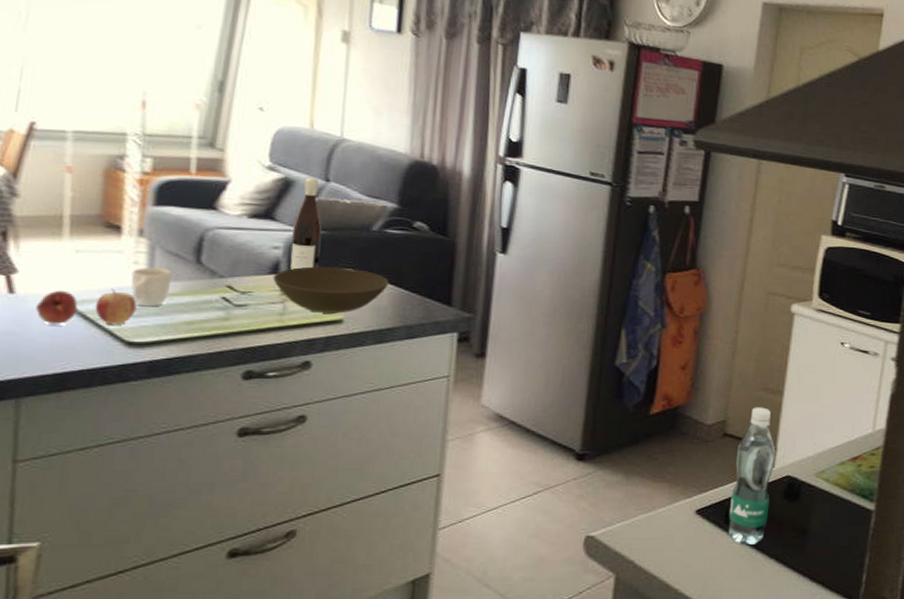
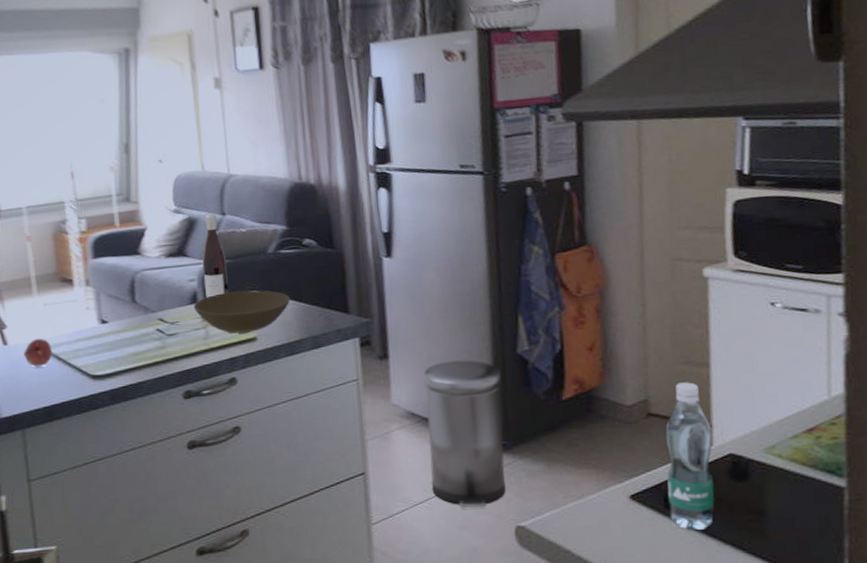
fruit: present [94,288,137,325] -> none [64,332,94,362]
mug: present [131,267,172,307] -> none [86,310,116,345]
pedal bin: none [508,366,596,517] -> present [423,360,506,508]

